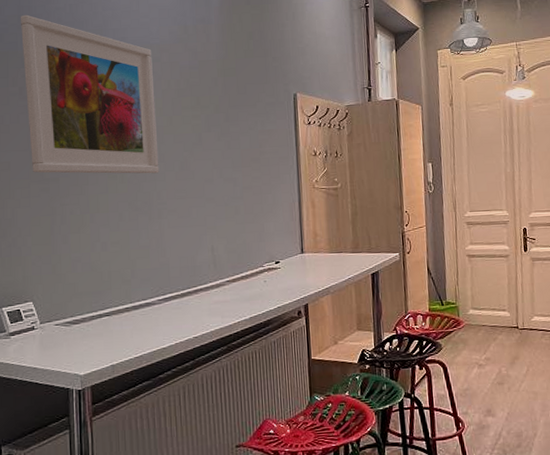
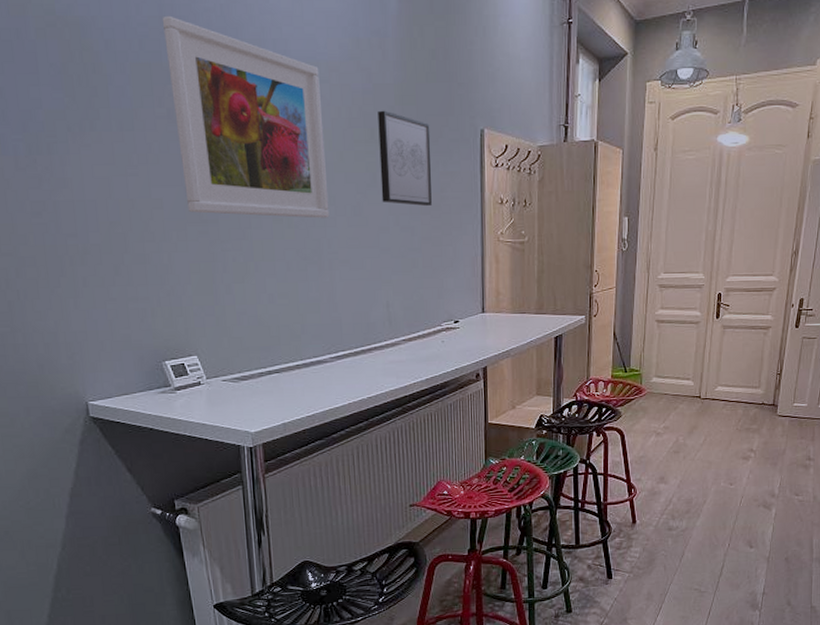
wall art: none [203,81,252,161] -> present [378,110,432,207]

